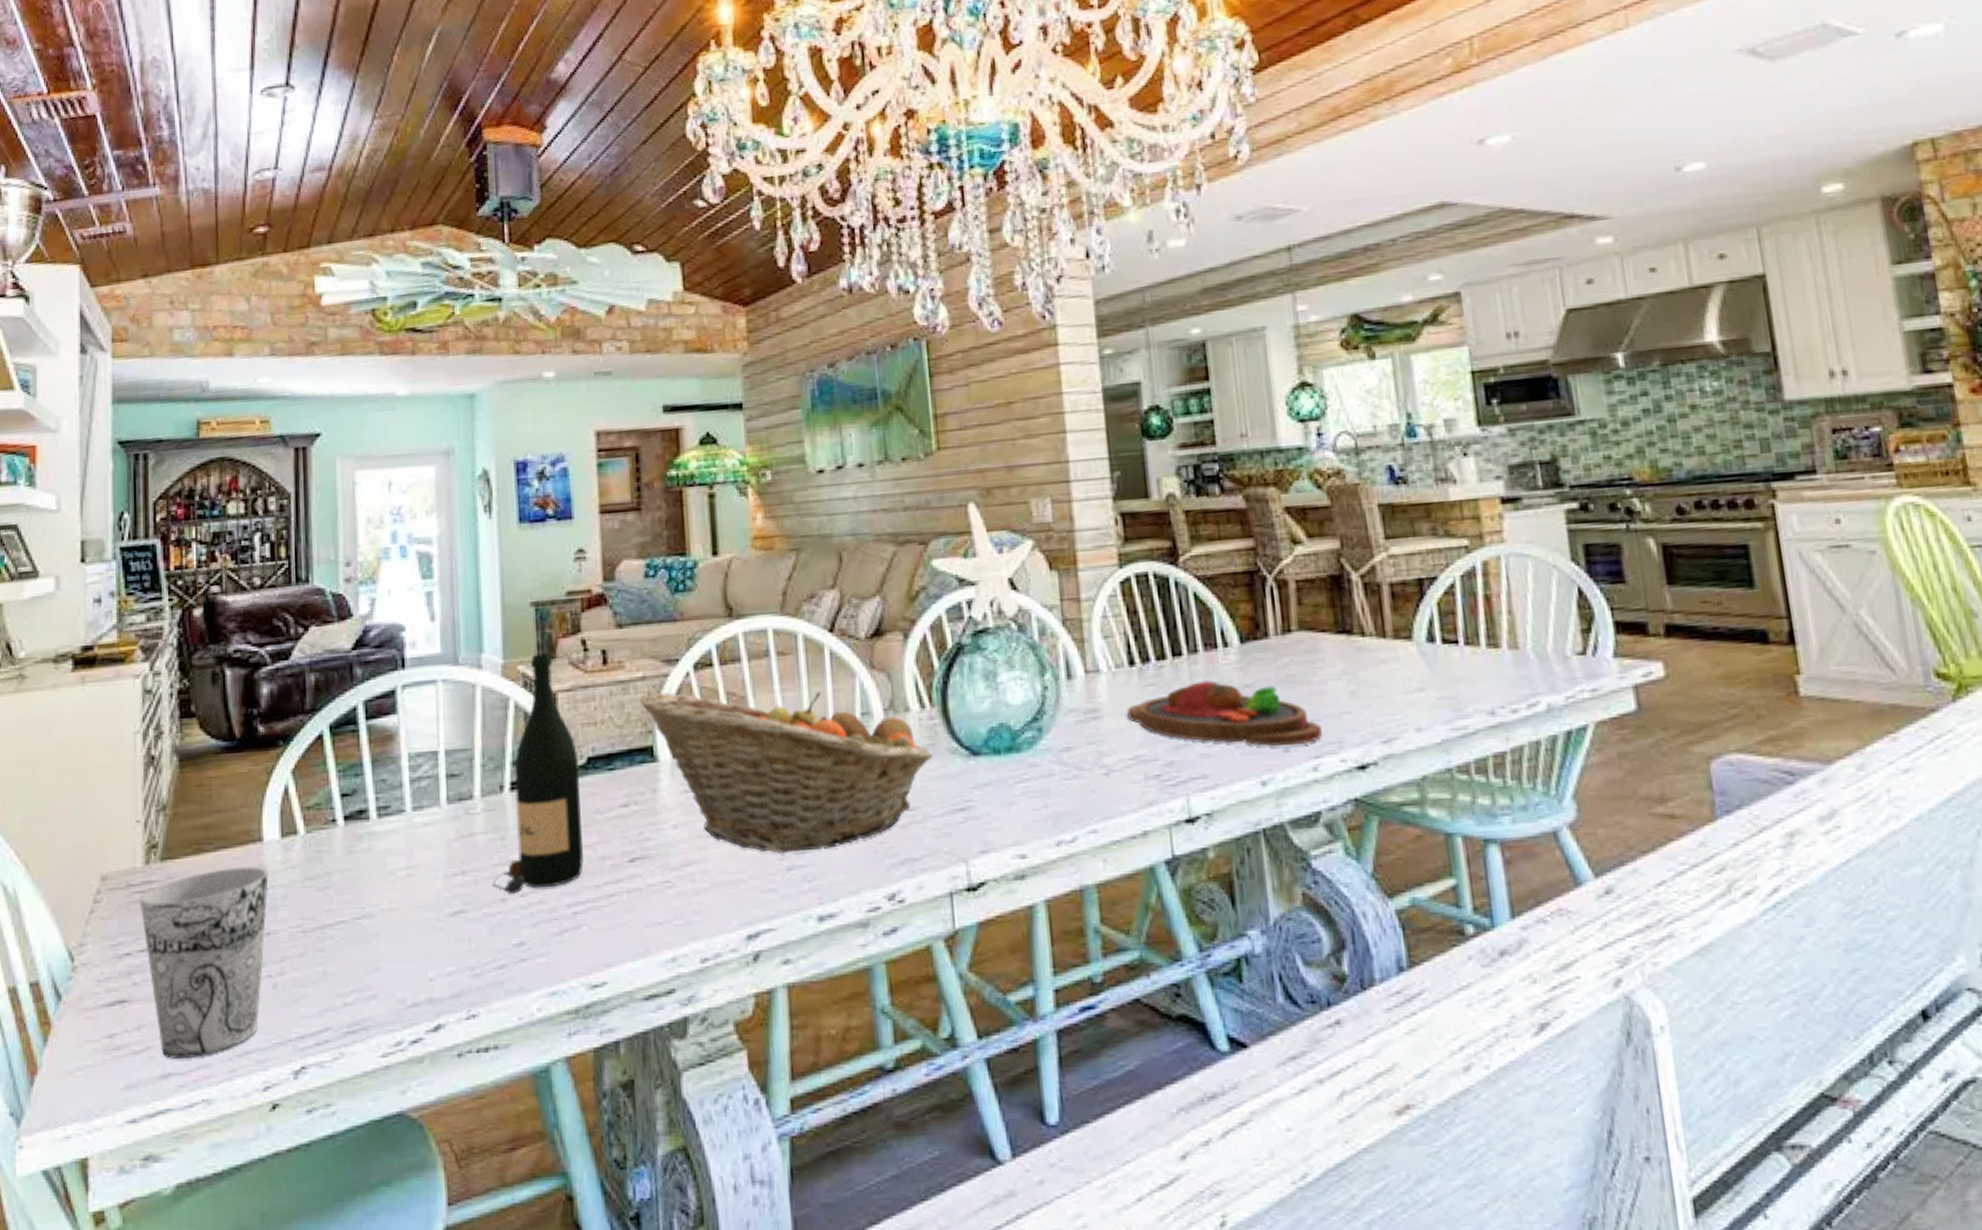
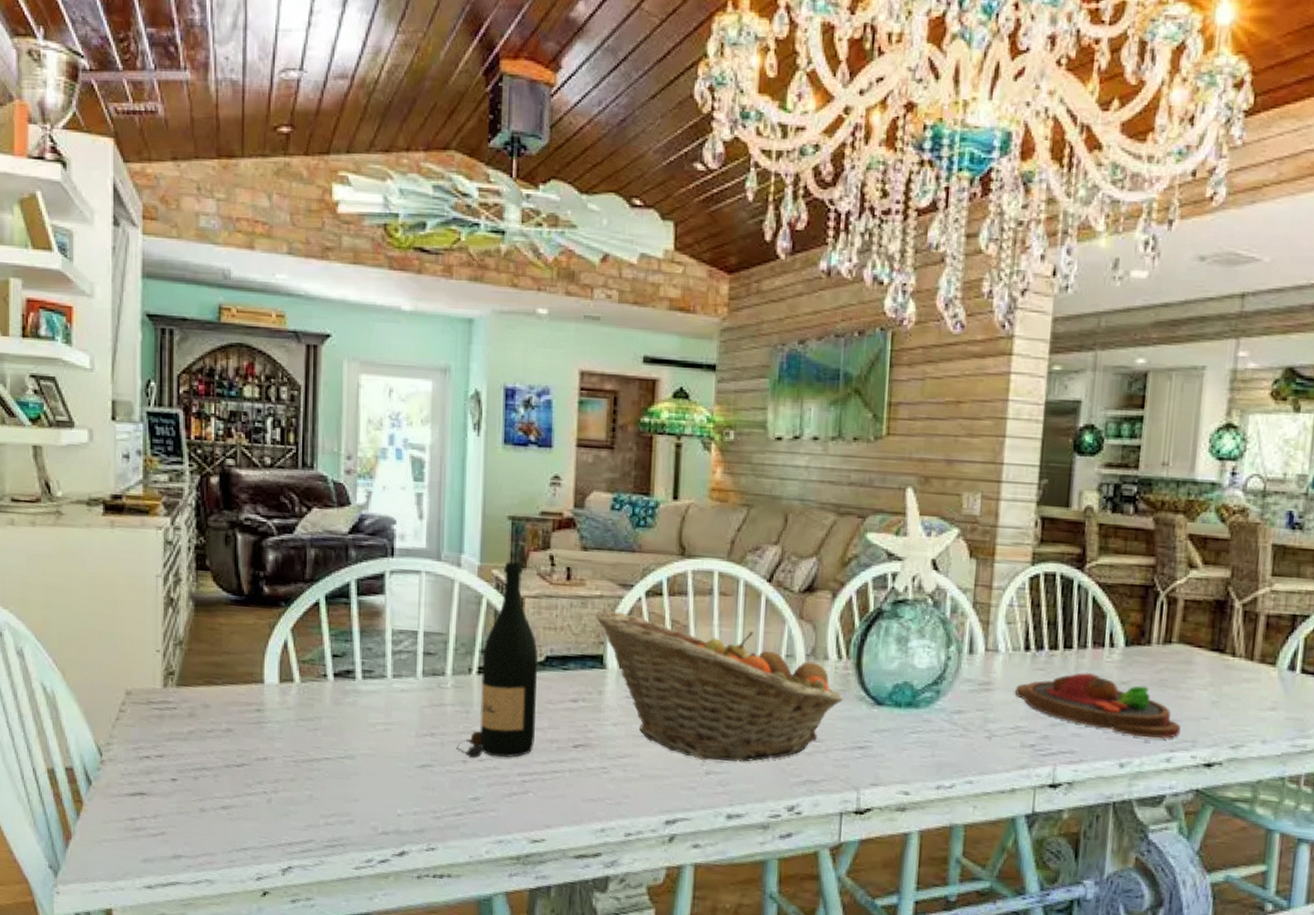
cup: present [139,866,269,1059] -> none [158,701,268,846]

